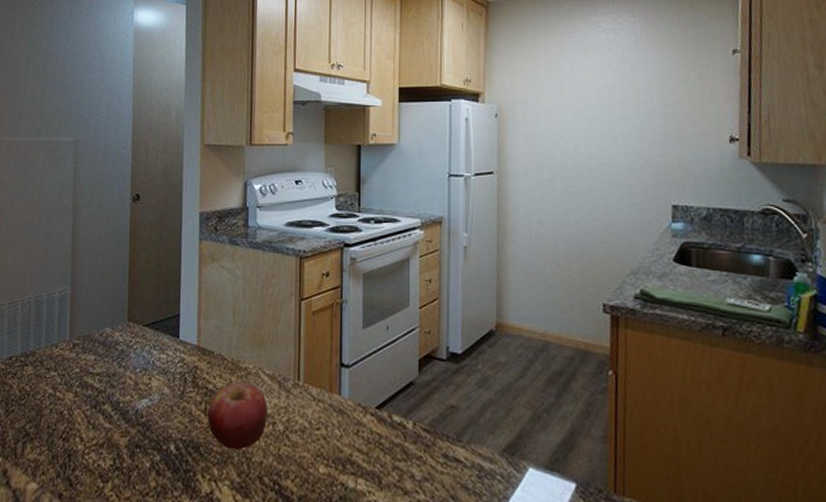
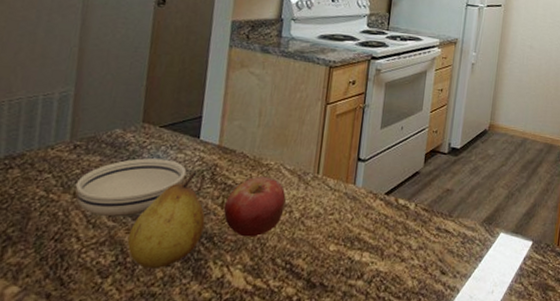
bowl: none [76,358,170,420] -> present [75,158,187,218]
fruit: none [122,374,190,477] -> present [127,172,206,268]

